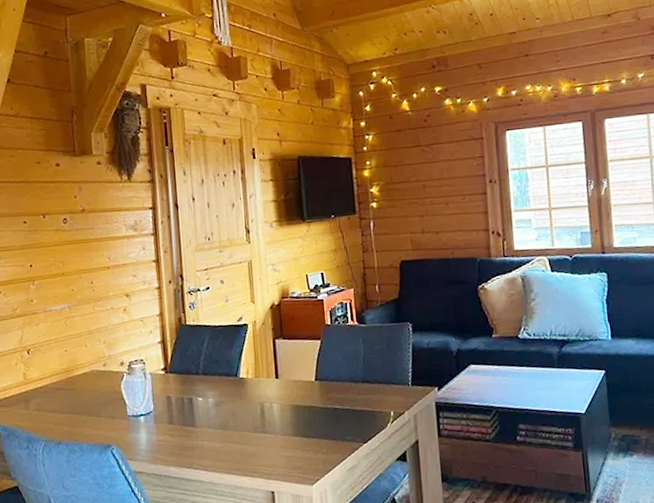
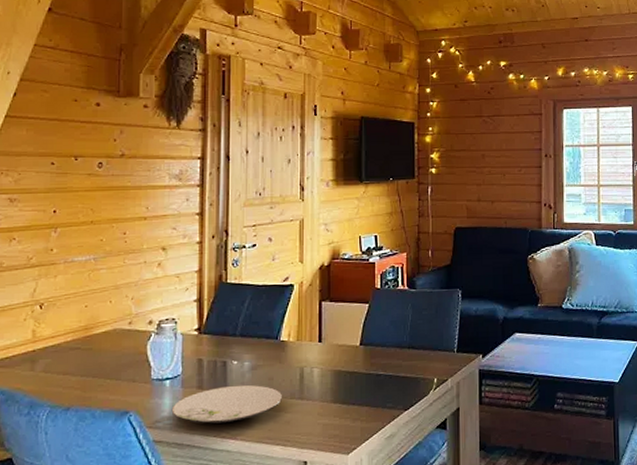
plate: none [147,420,247,456] -> present [171,385,283,424]

